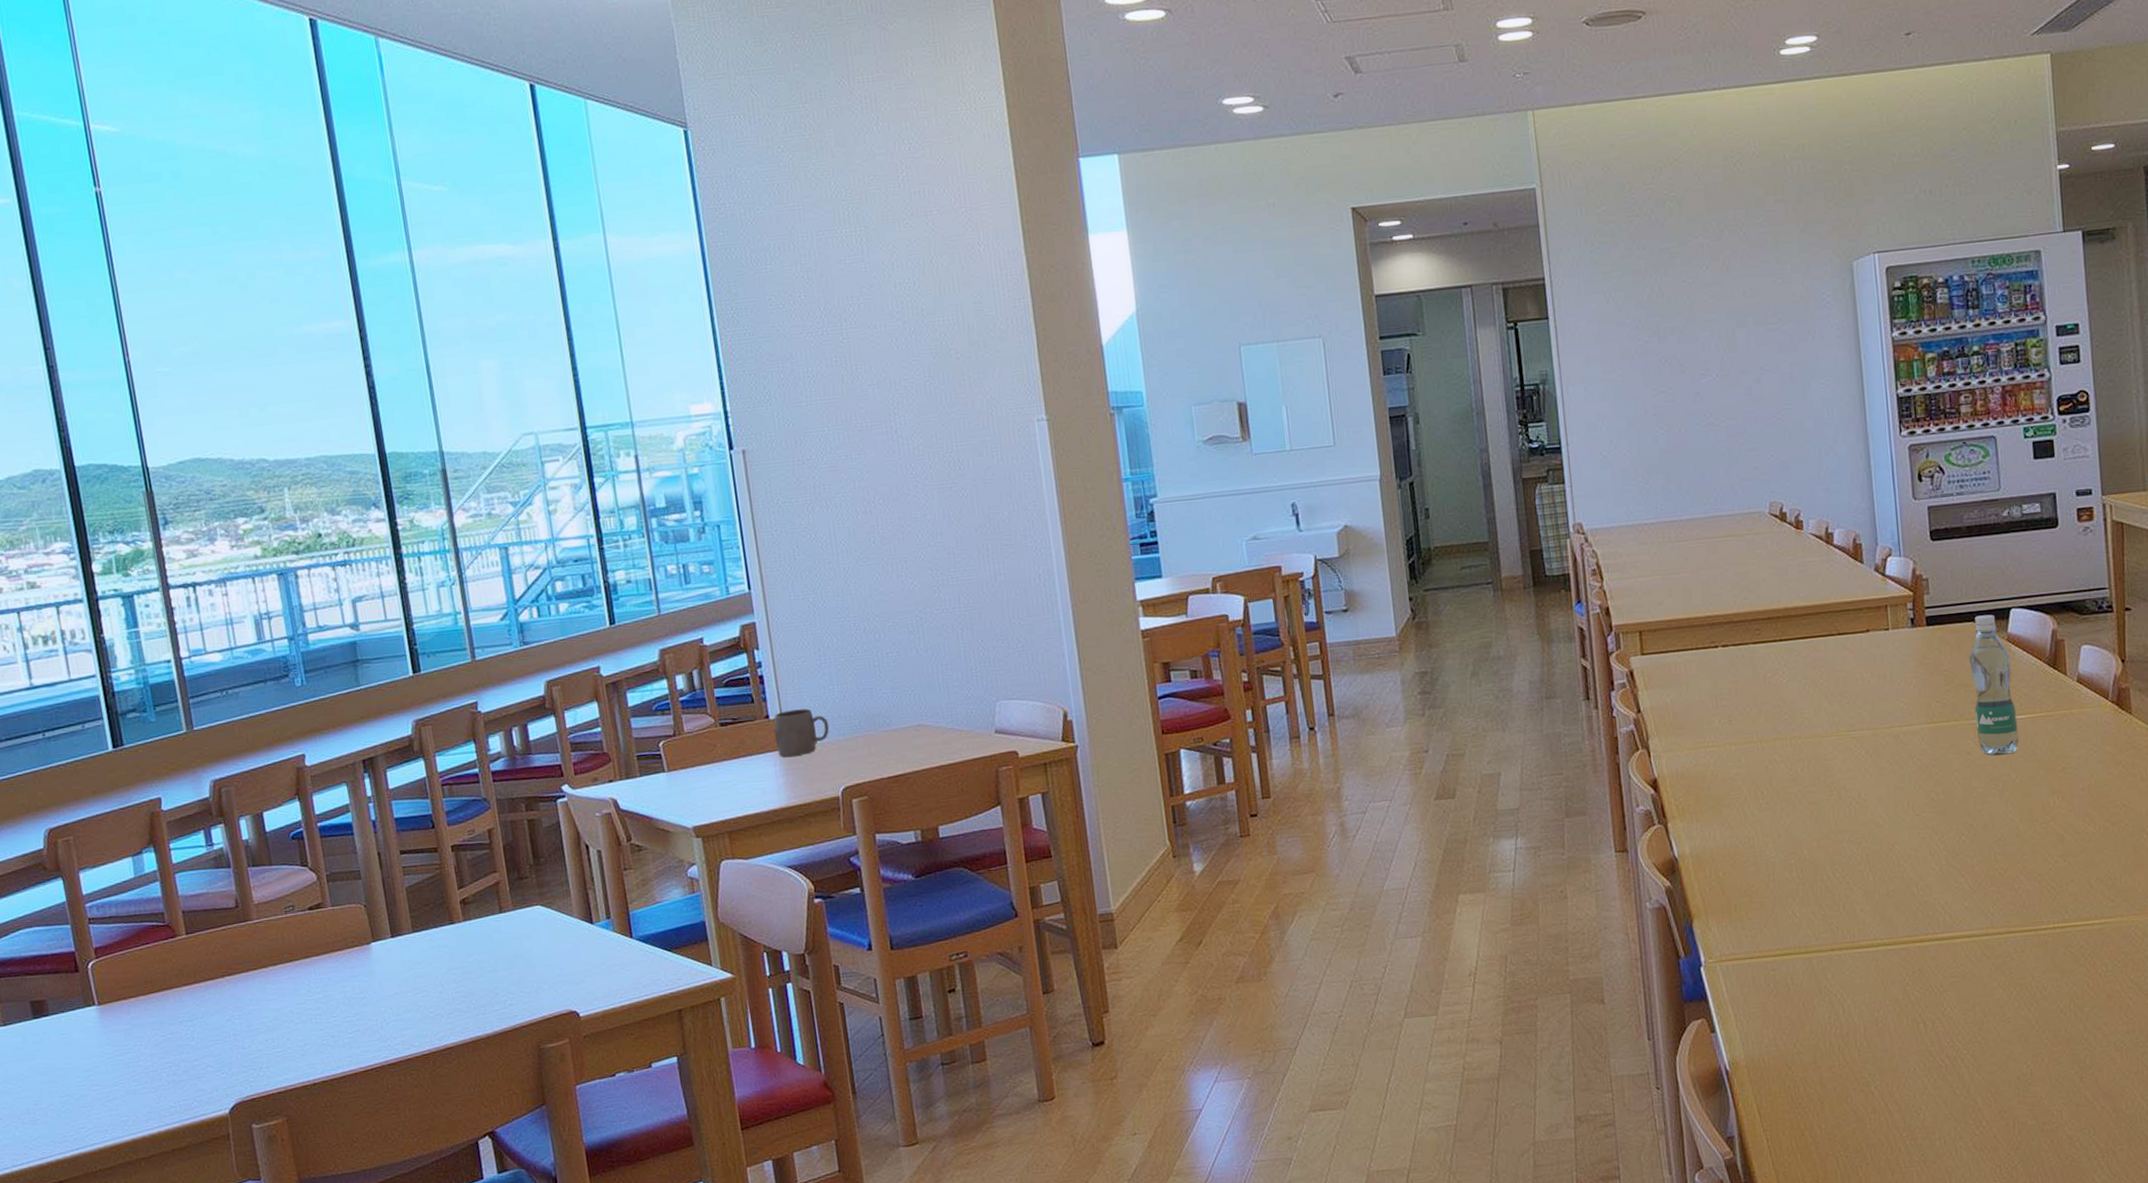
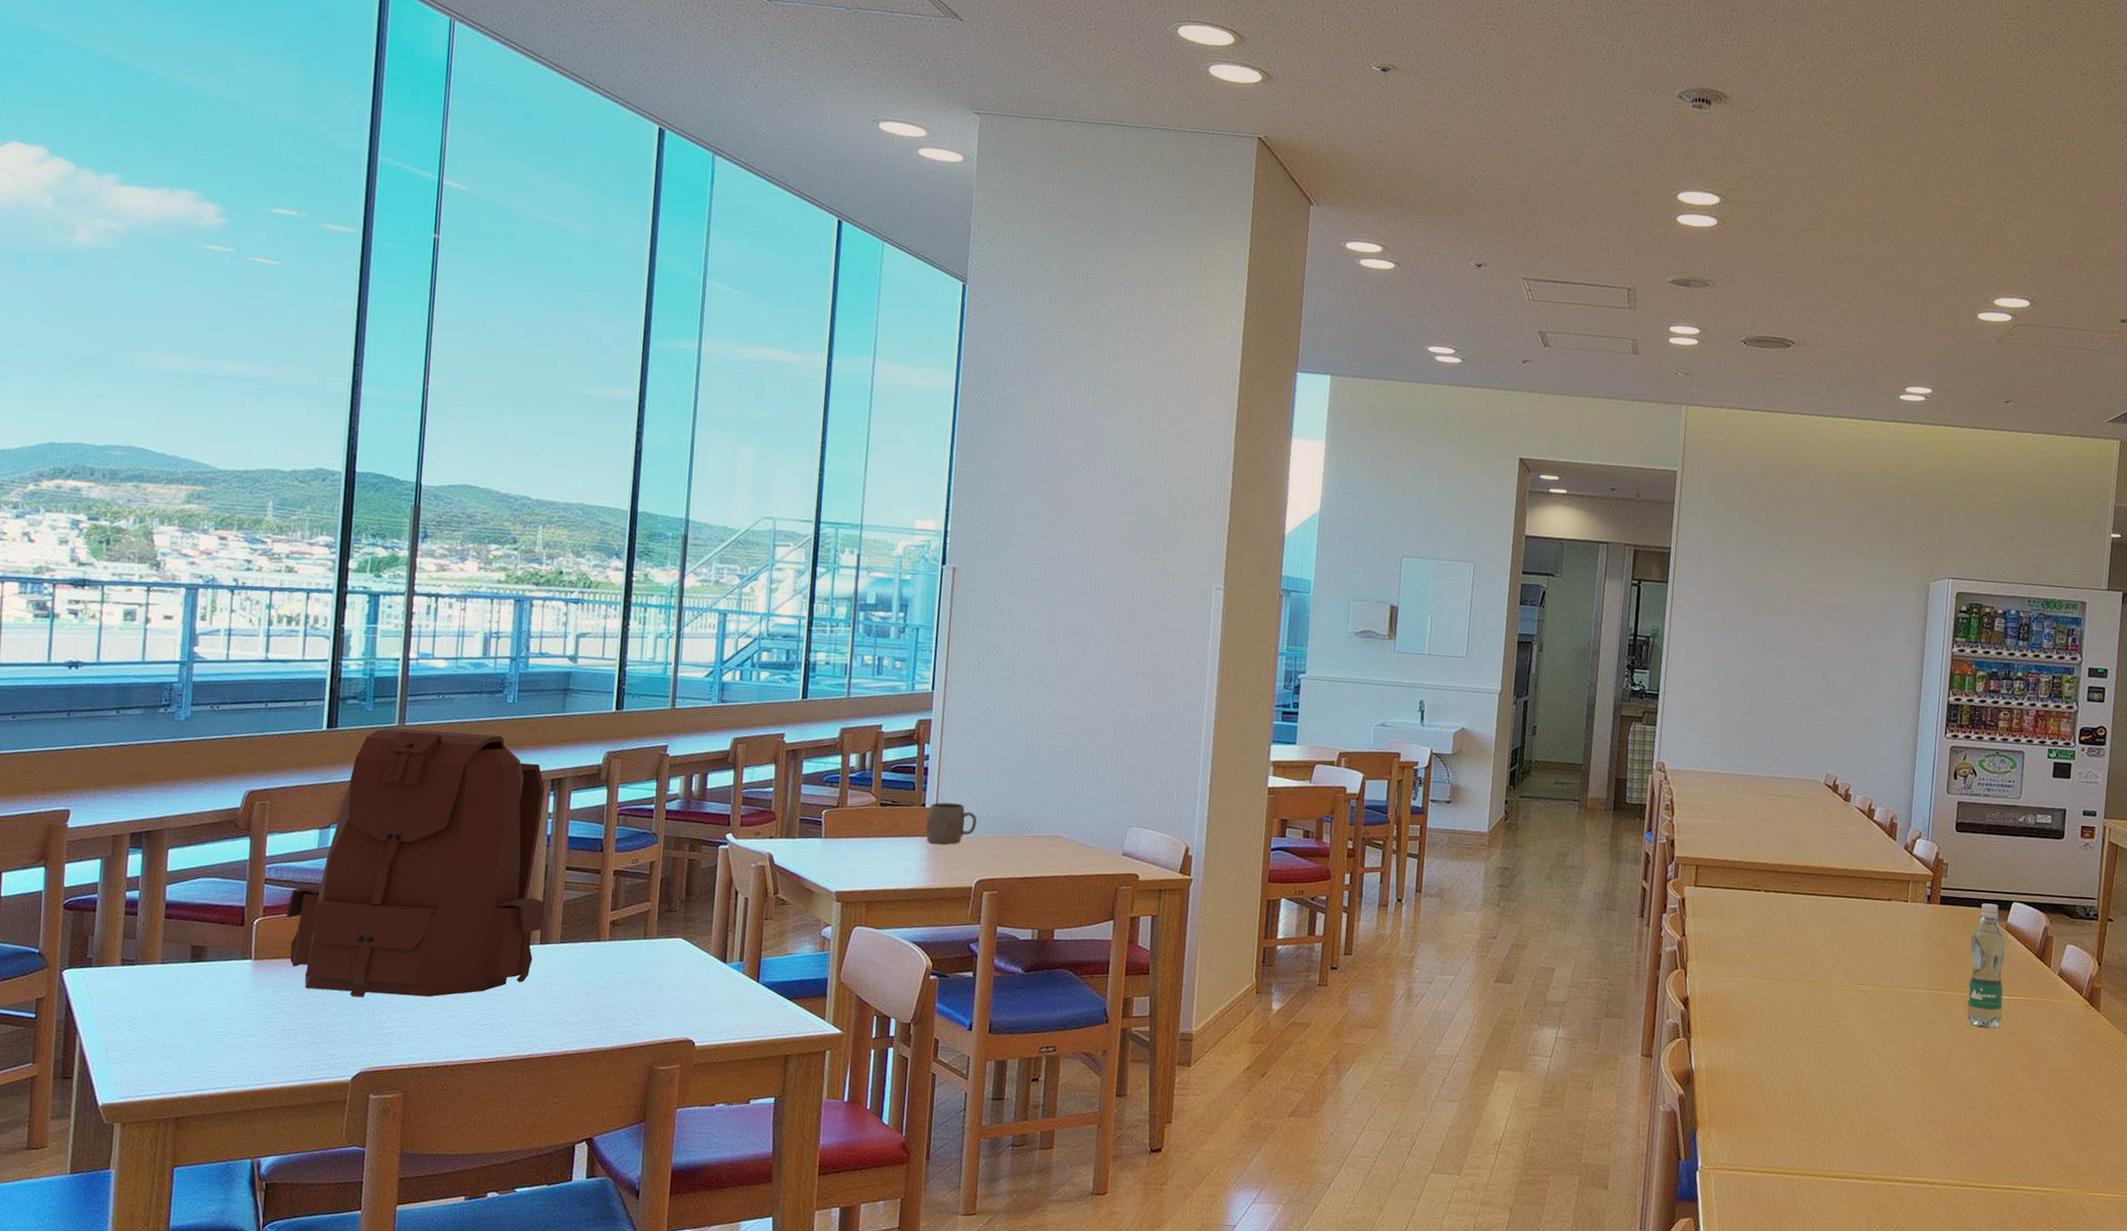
backpack: none [118,723,391,1027] -> present [286,728,545,998]

